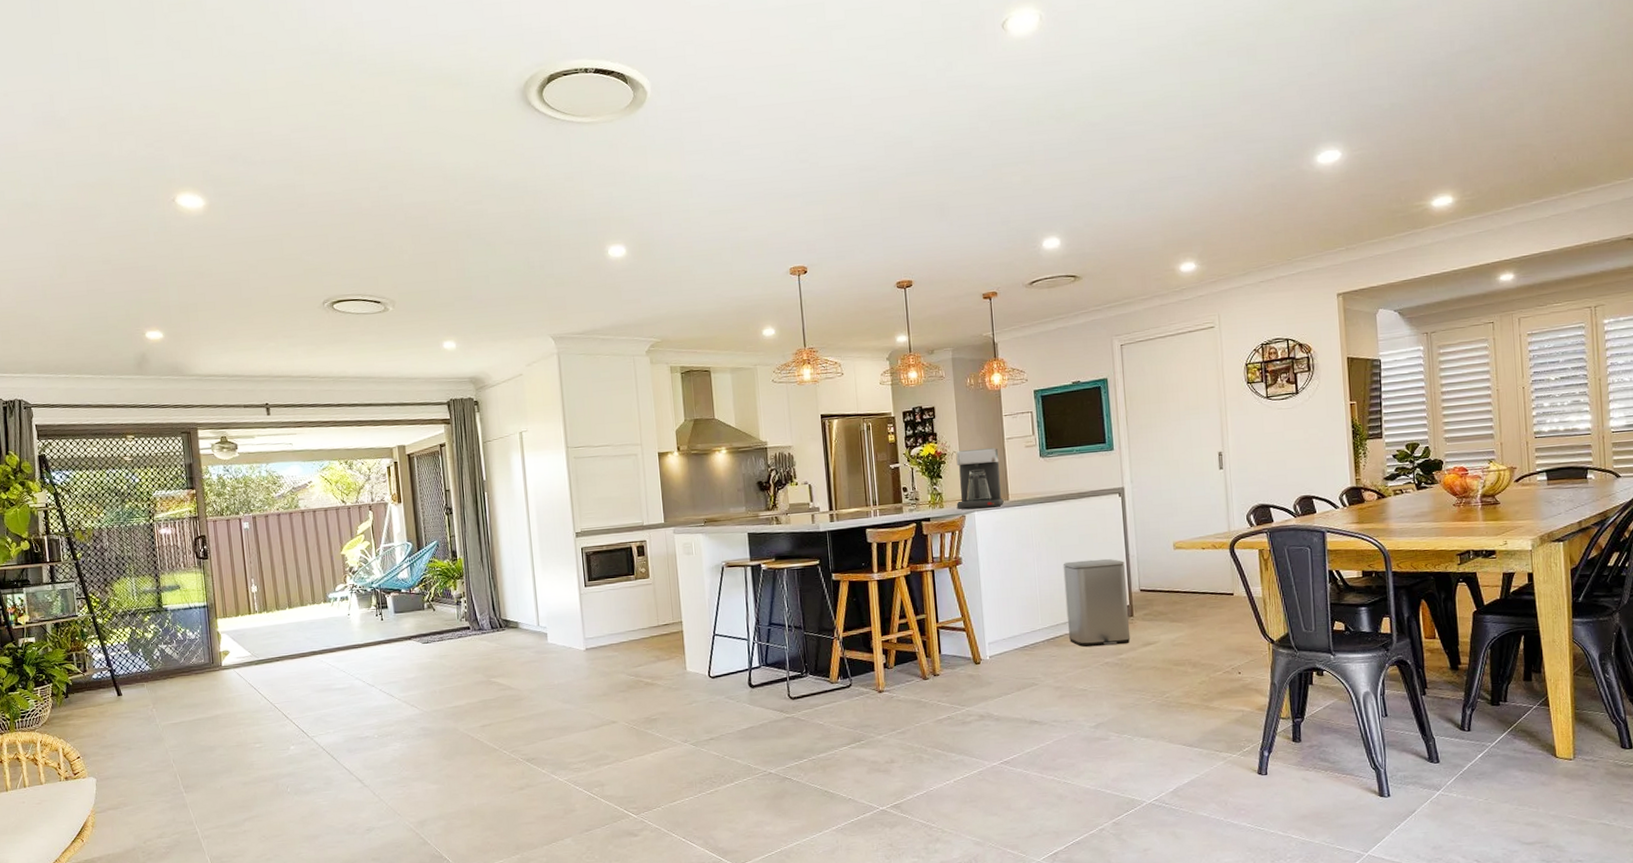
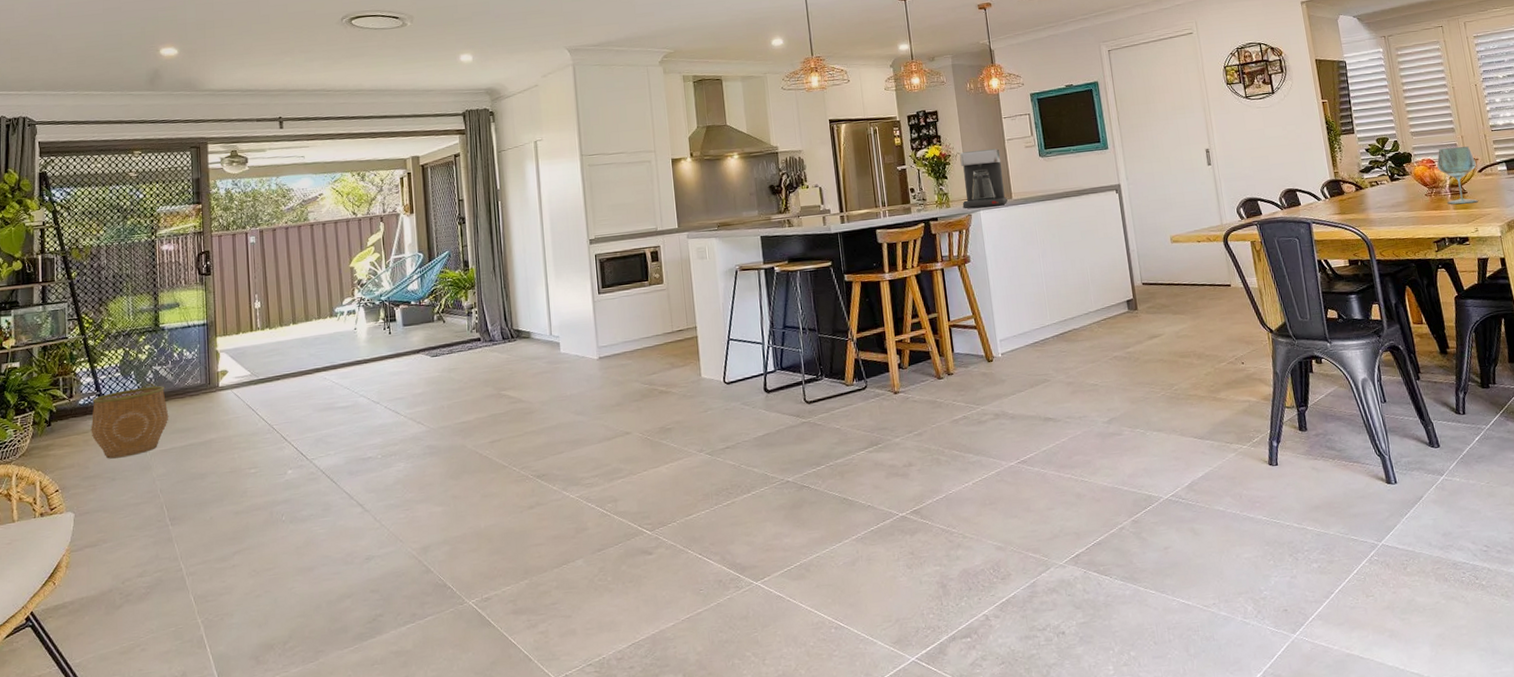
basket: none [105,661,177,730] -> present [91,383,169,459]
pedal bin: present [1064,558,1131,648] -> none [1068,253,1137,342]
wine glass: none [1470,454,1513,516] -> present [1437,146,1478,205]

